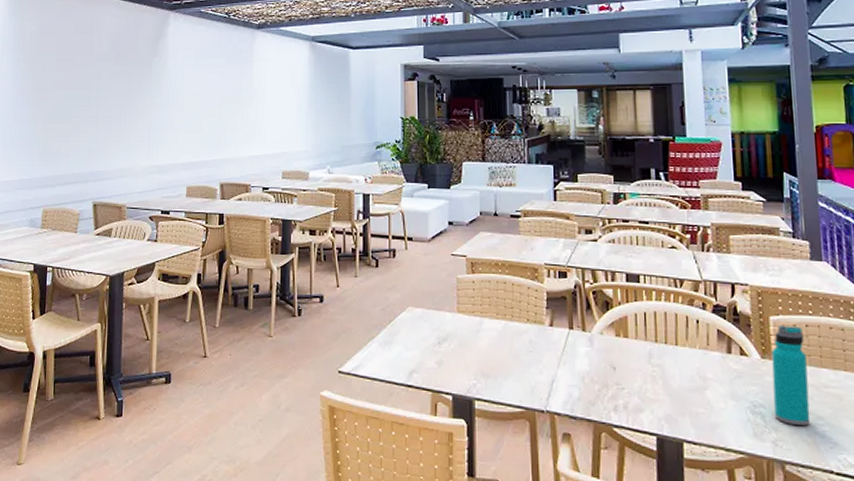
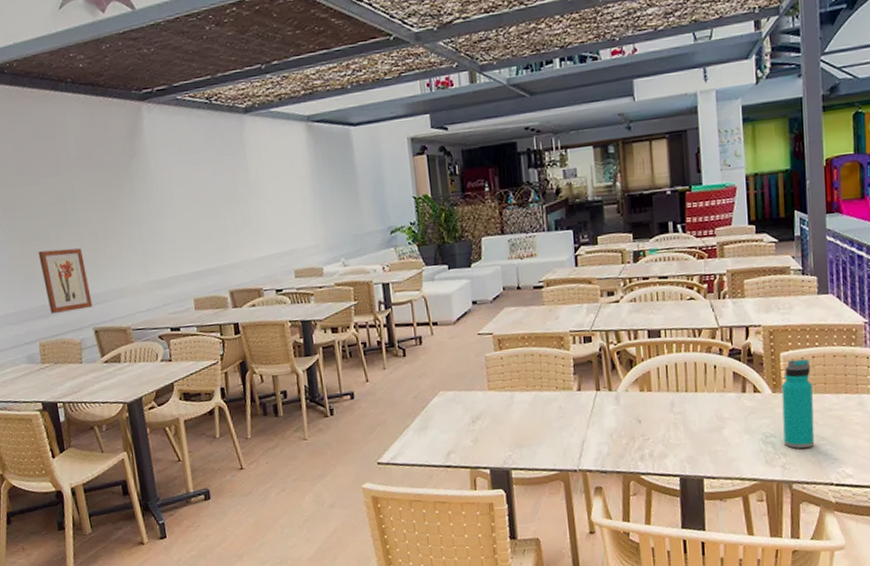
wall art: none [58,128,97,185] -> present [38,248,93,314]

